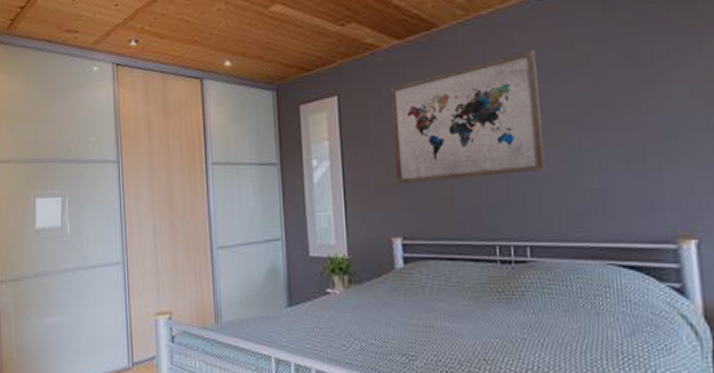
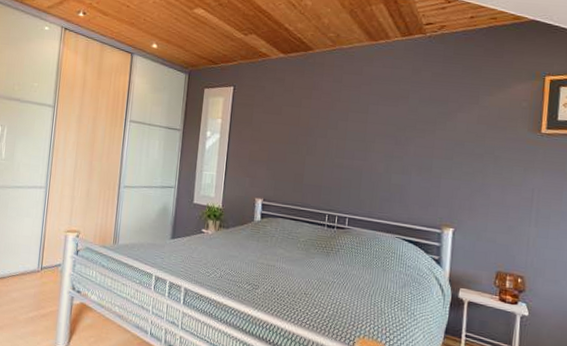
wall art: present [390,50,546,184] -> none [265,80,375,167]

